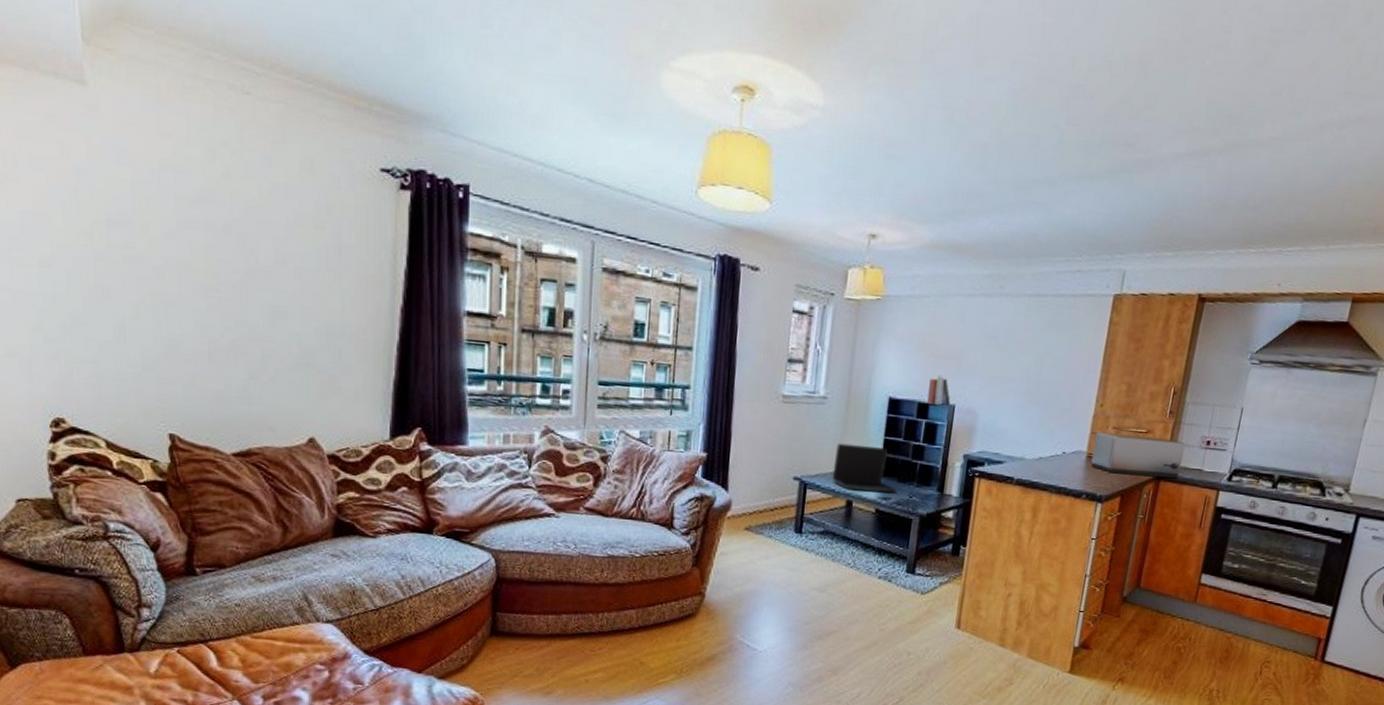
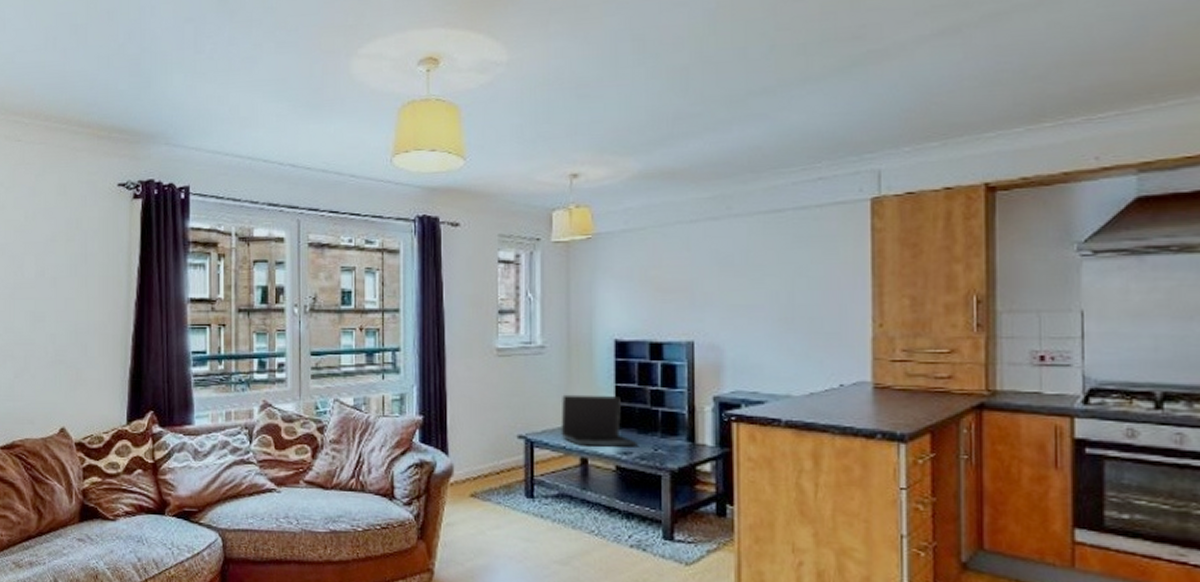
books: present [927,374,950,406] -> none [660,310,687,343]
toaster: present [1091,432,1185,479] -> none [880,357,1009,407]

